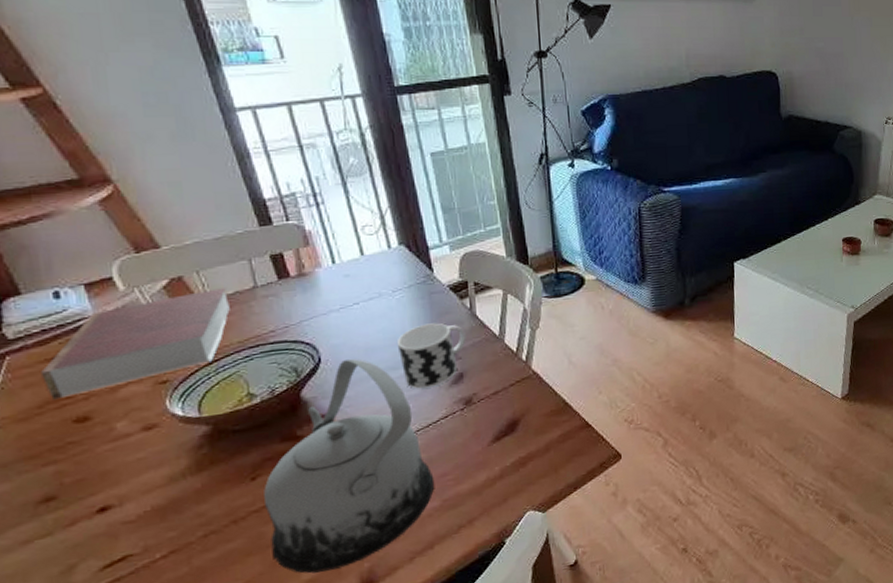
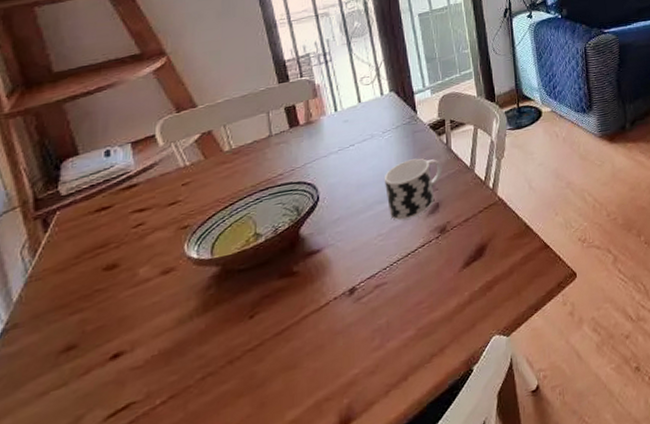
book: present [41,288,230,400] -> none [83,138,247,250]
teapot: present [263,359,435,574] -> none [260,195,411,414]

